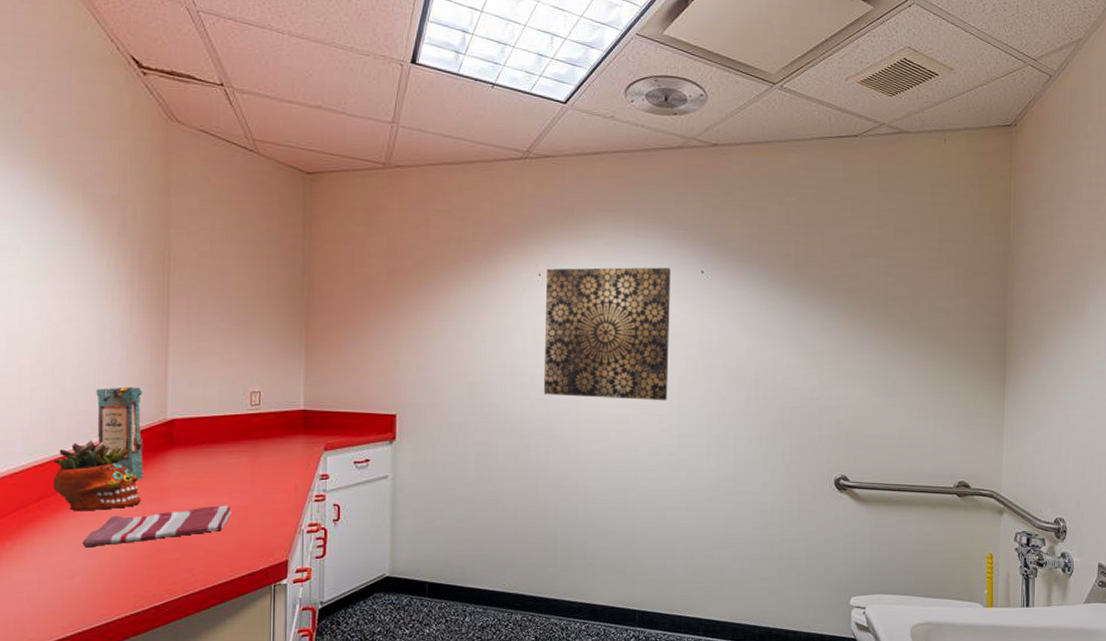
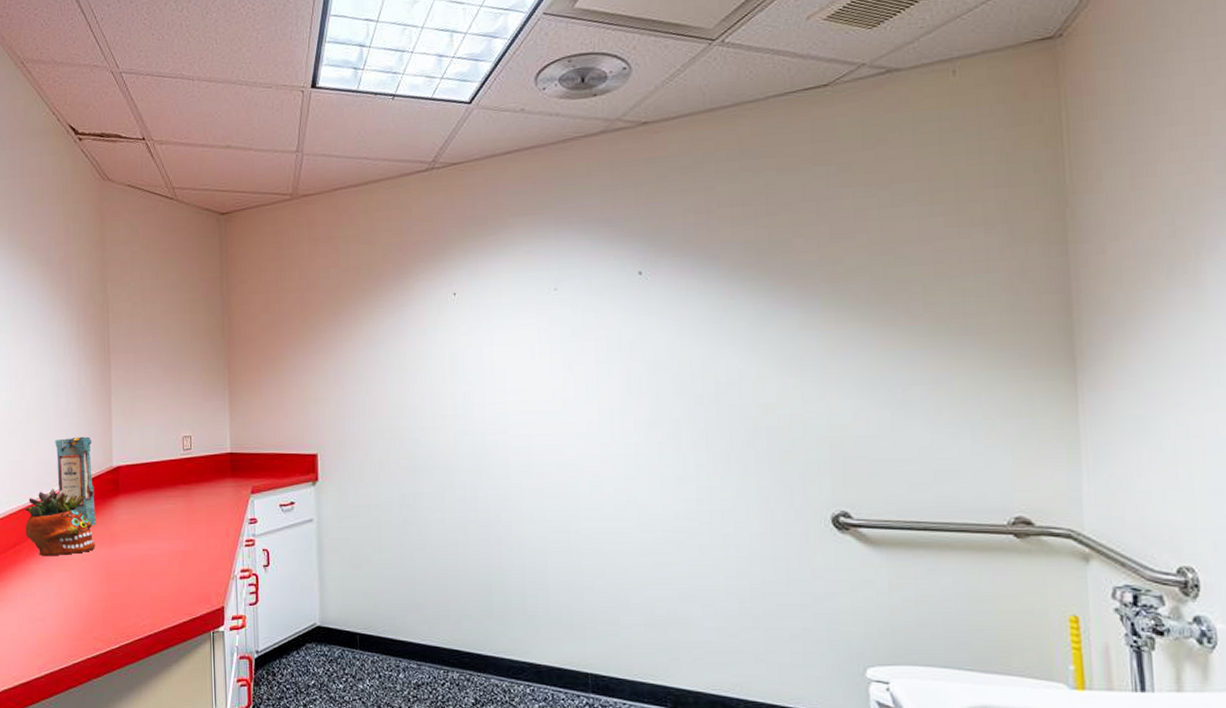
dish towel: present [83,505,232,548] -> none [51,550,172,591]
wall art: present [543,267,671,401] -> none [462,272,609,427]

